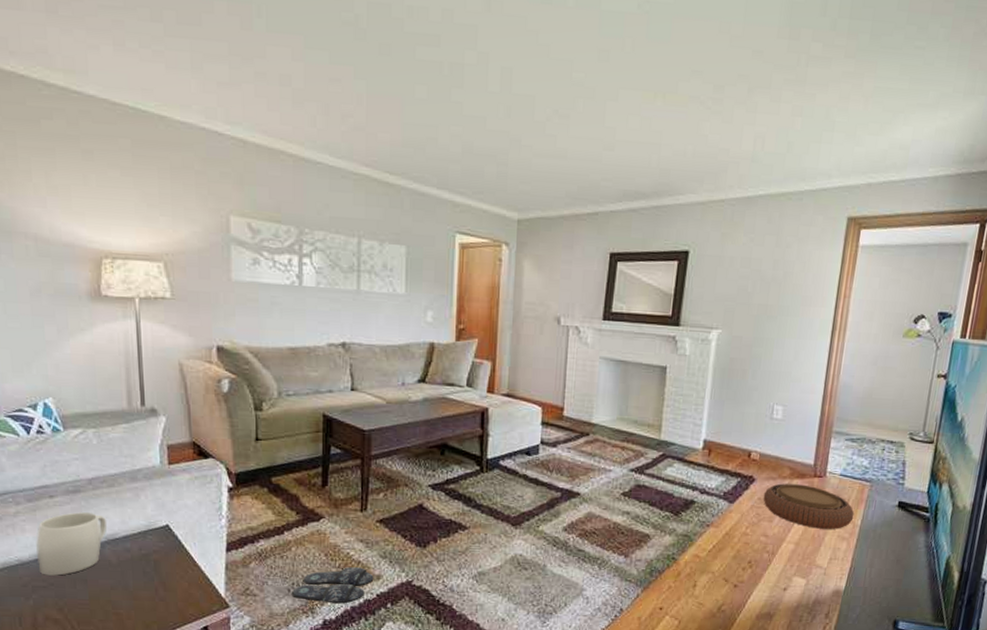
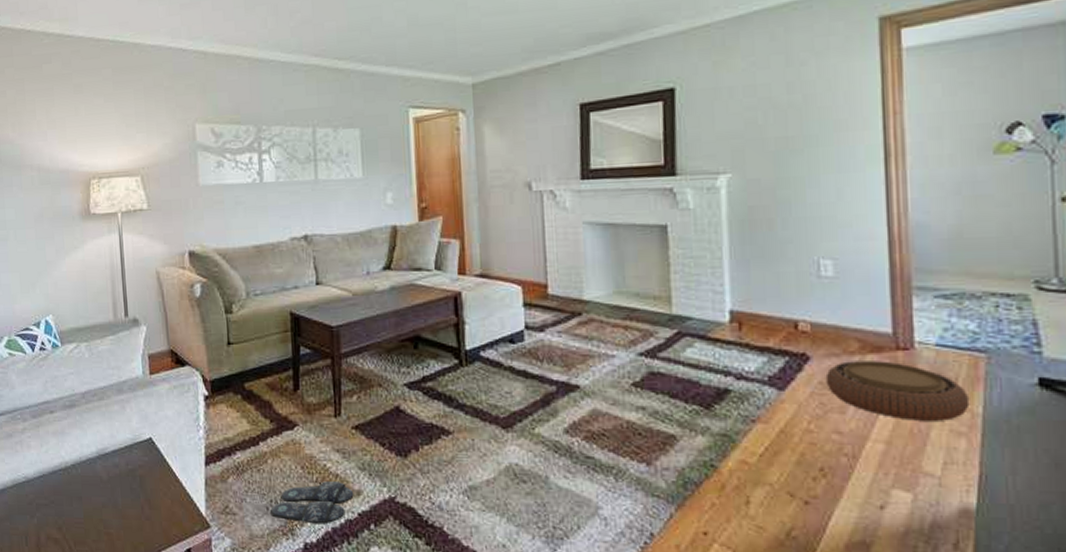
mug: present [36,512,108,576] -> none [39,427,99,493]

